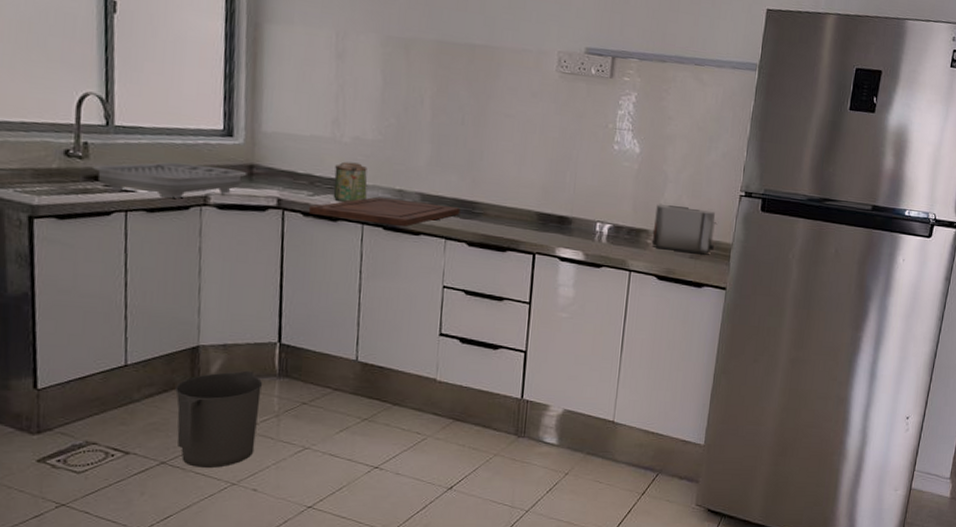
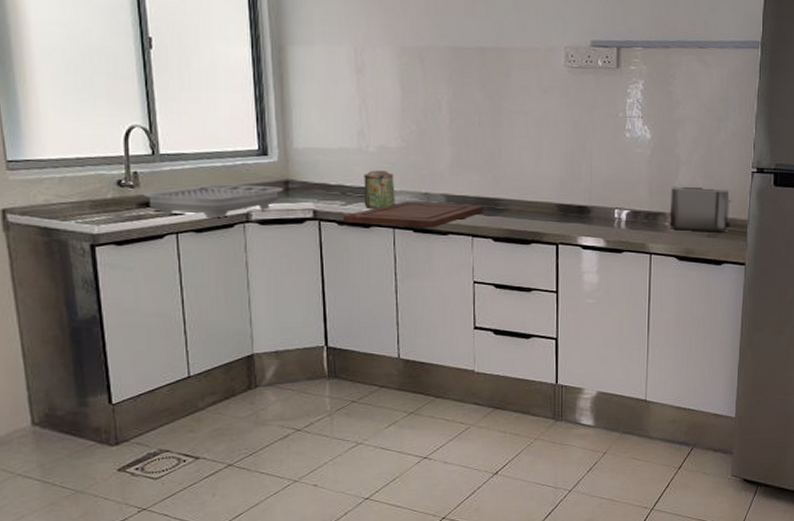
mug: present [175,370,263,468] -> none [236,374,315,467]

